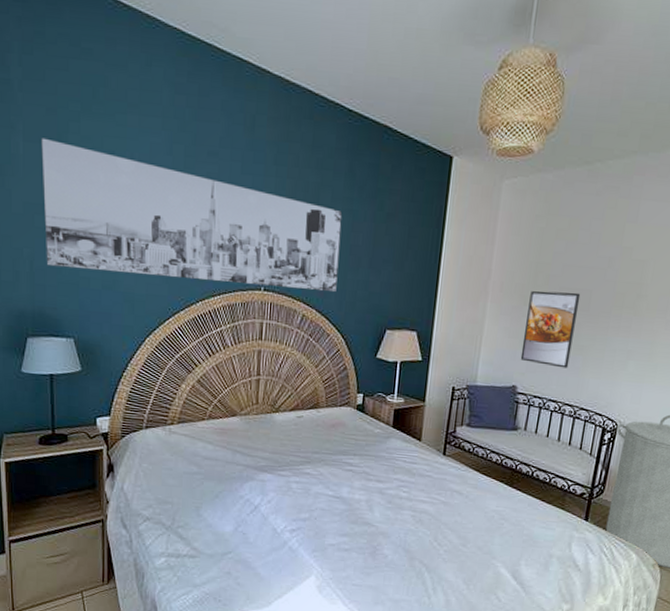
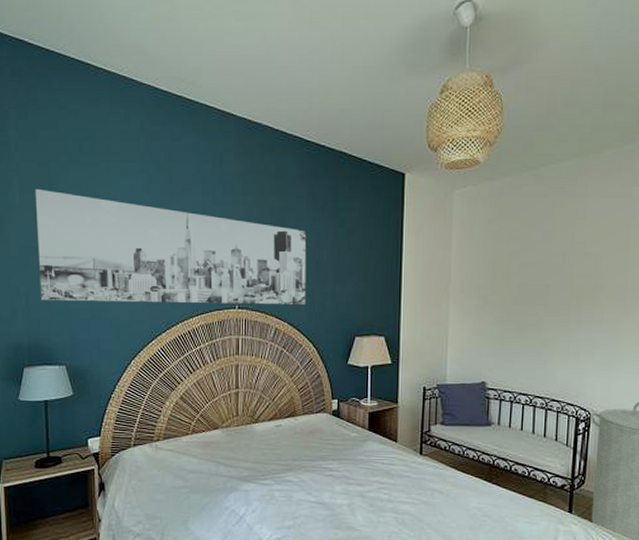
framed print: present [520,291,581,369] -> none [487,288,539,362]

